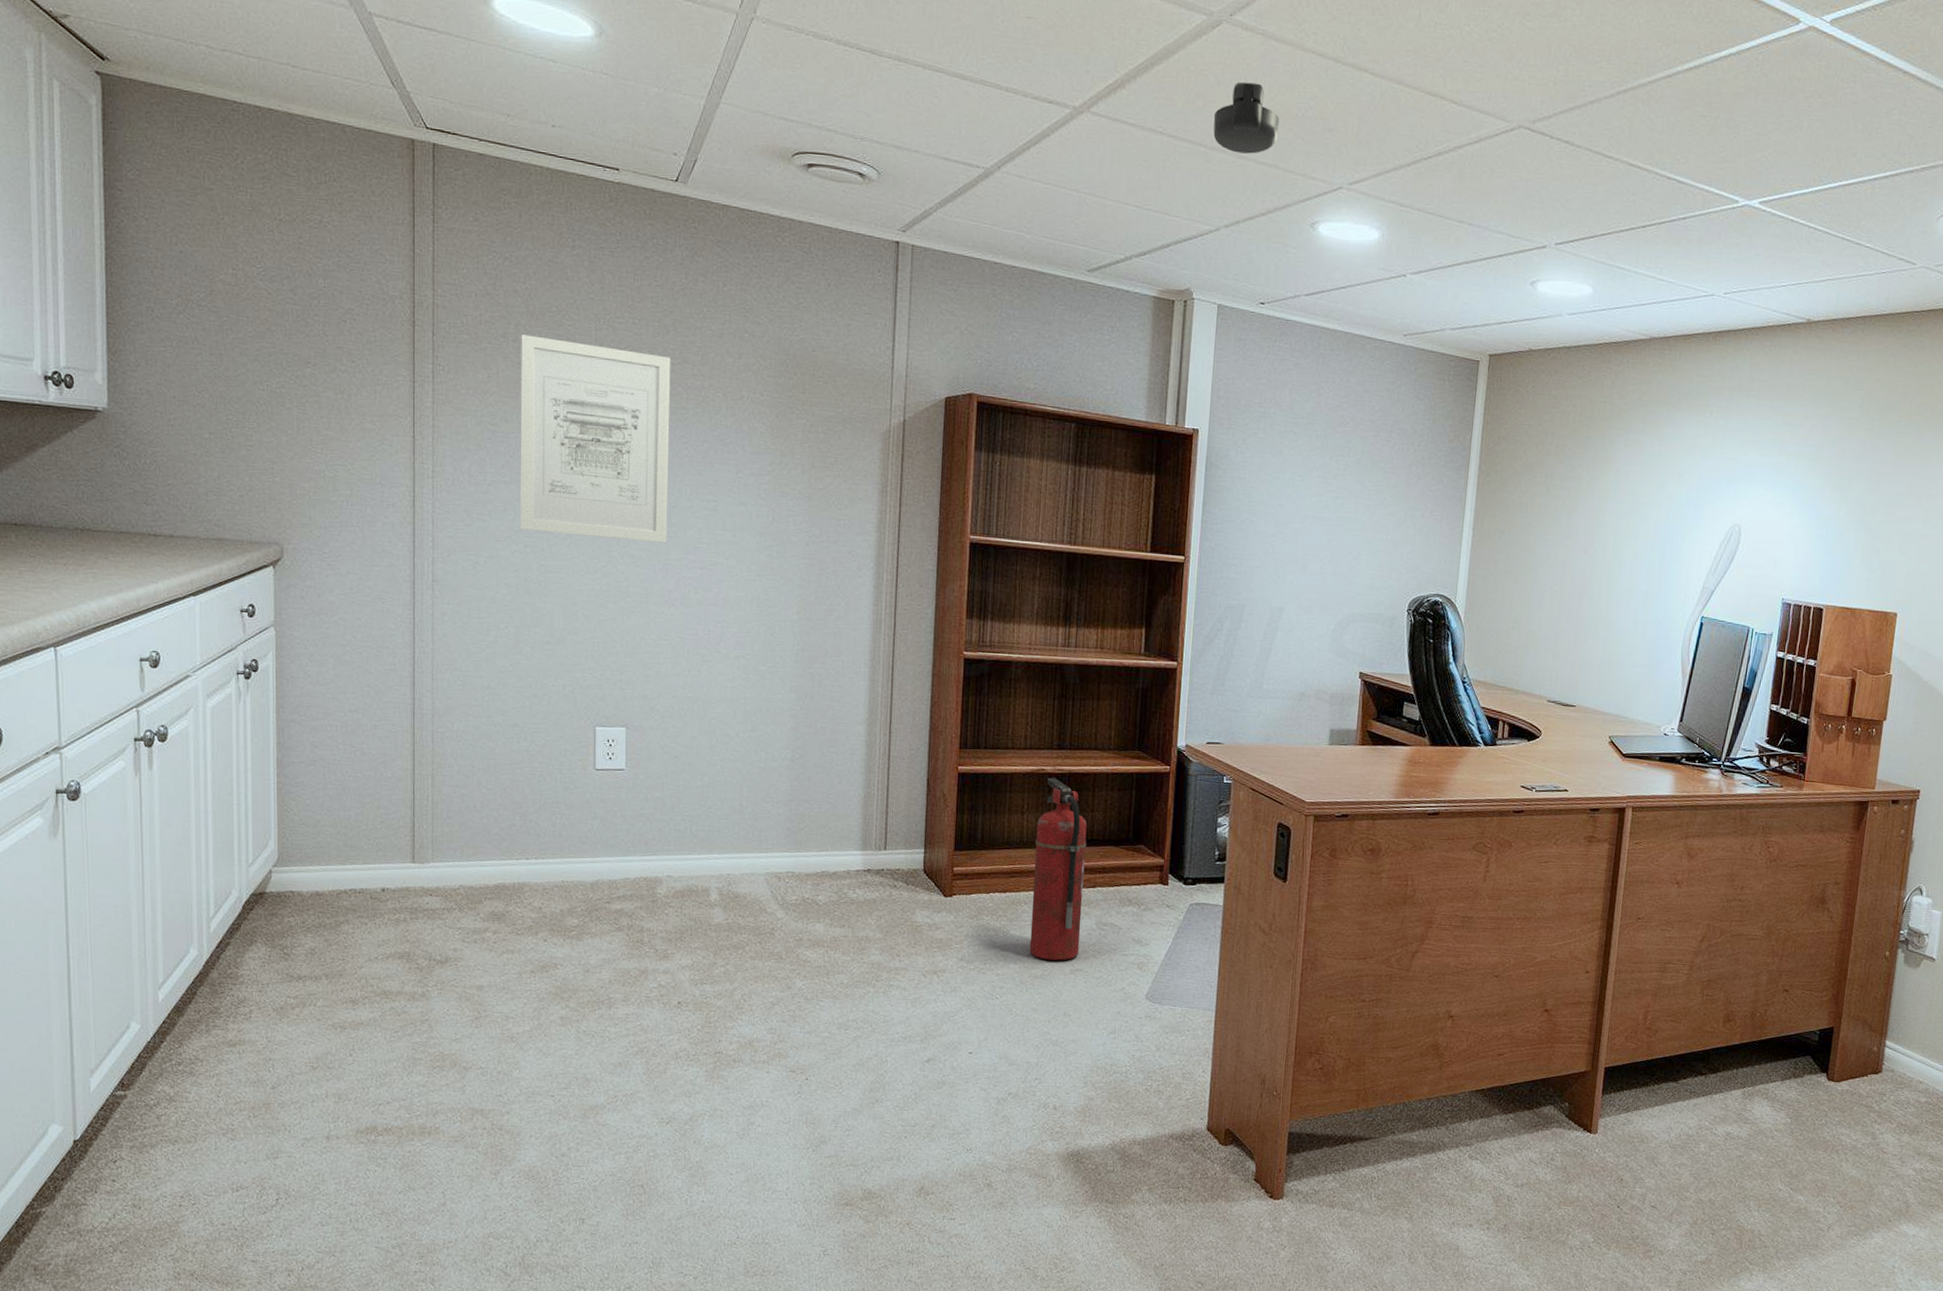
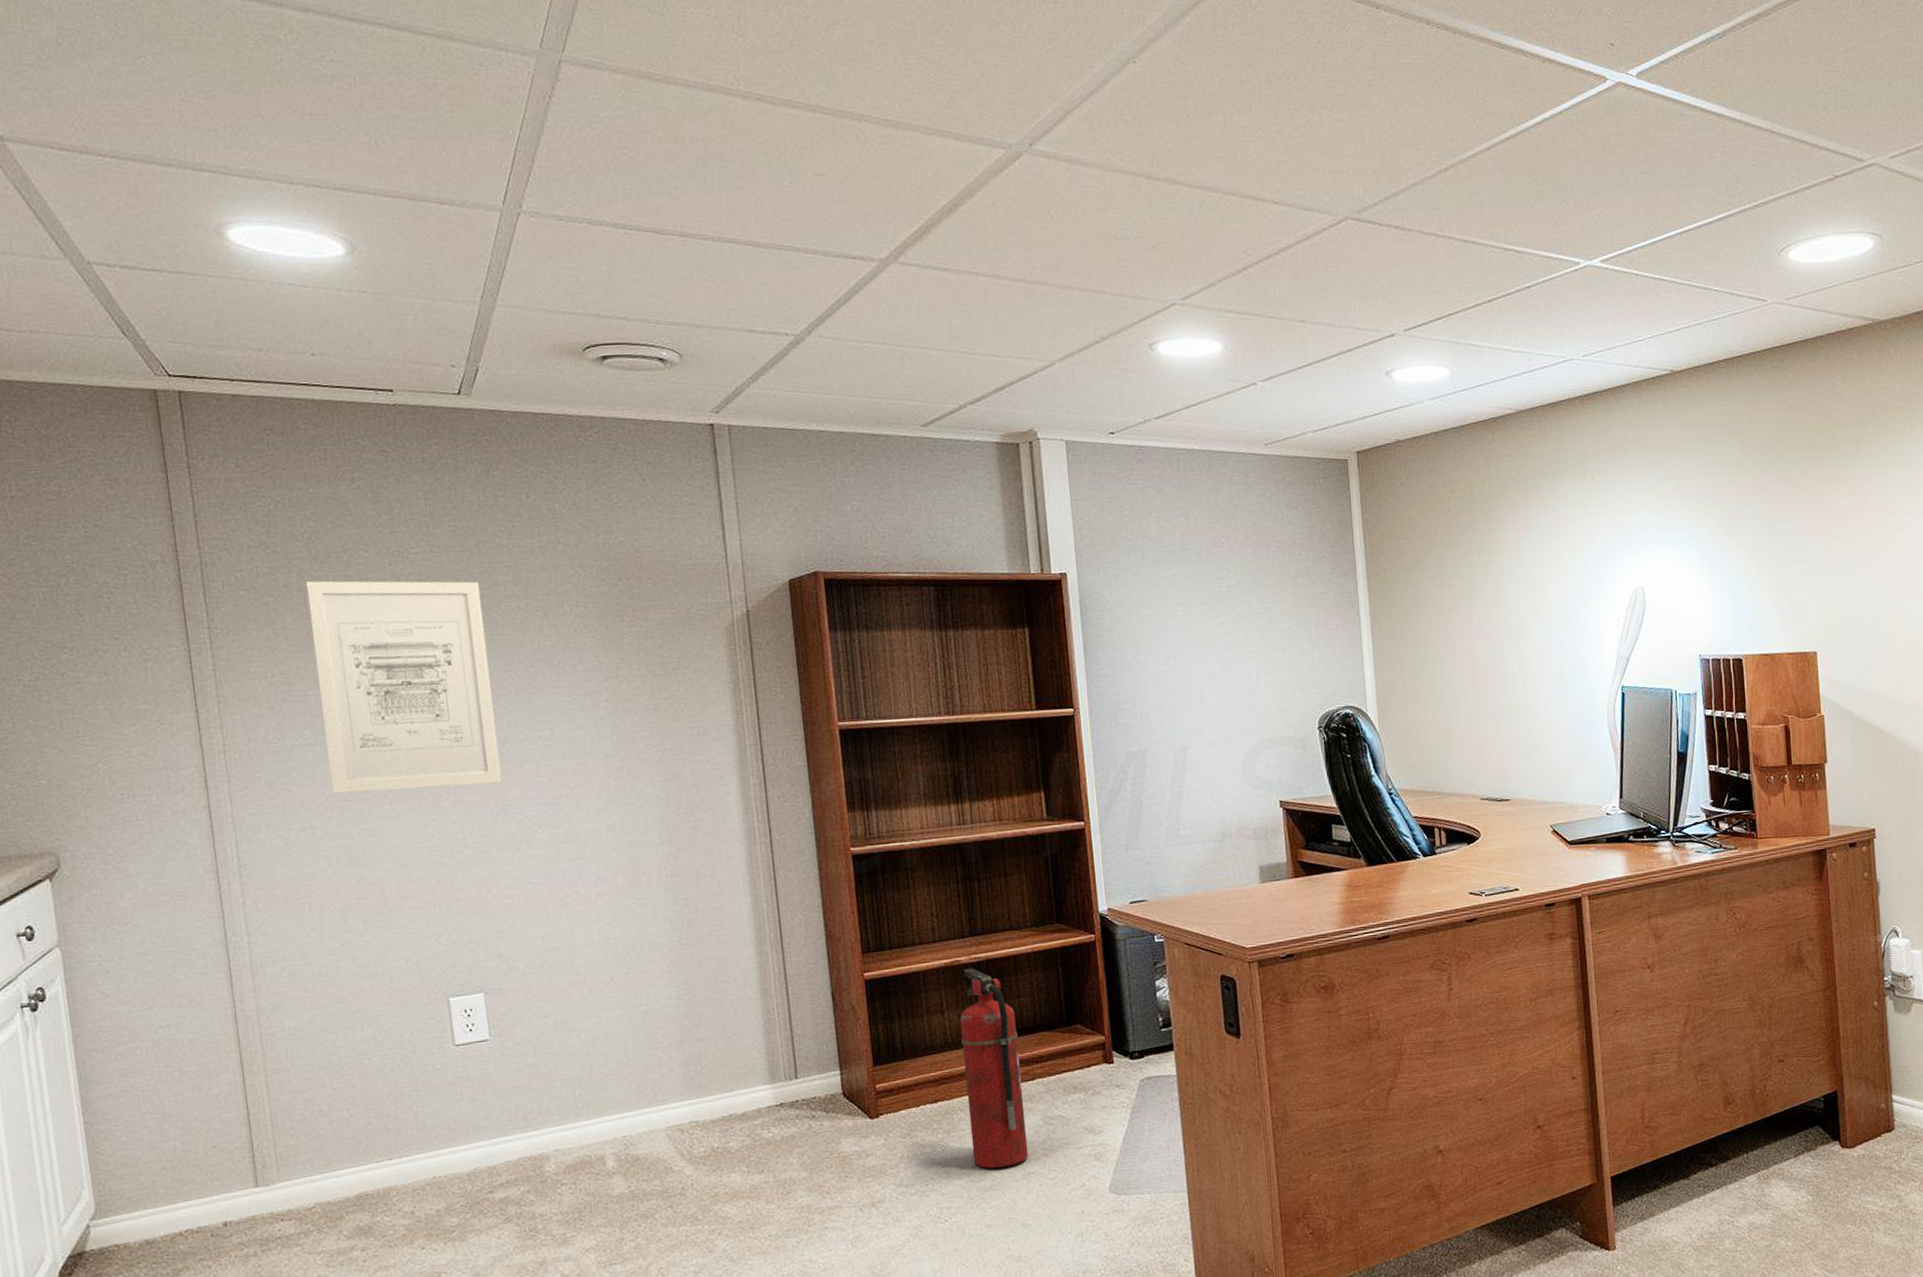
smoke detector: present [1213,81,1280,154] -> none [1030,210,1100,283]

